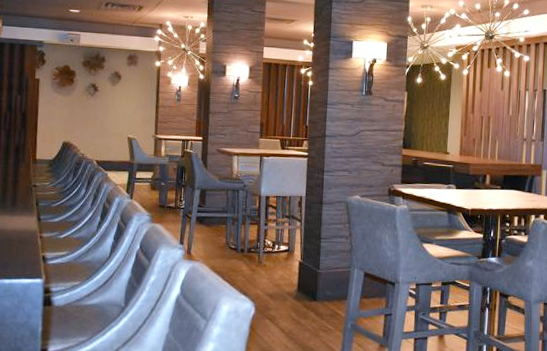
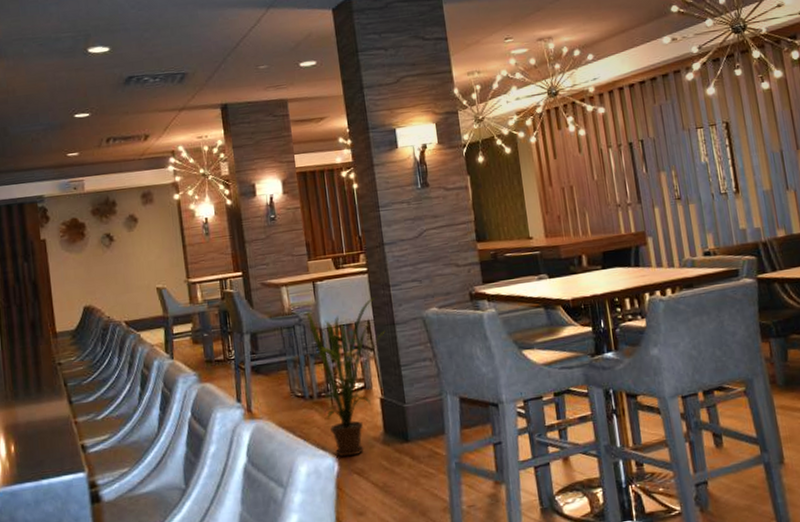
house plant: none [250,178,314,305] -> present [306,297,385,457]

